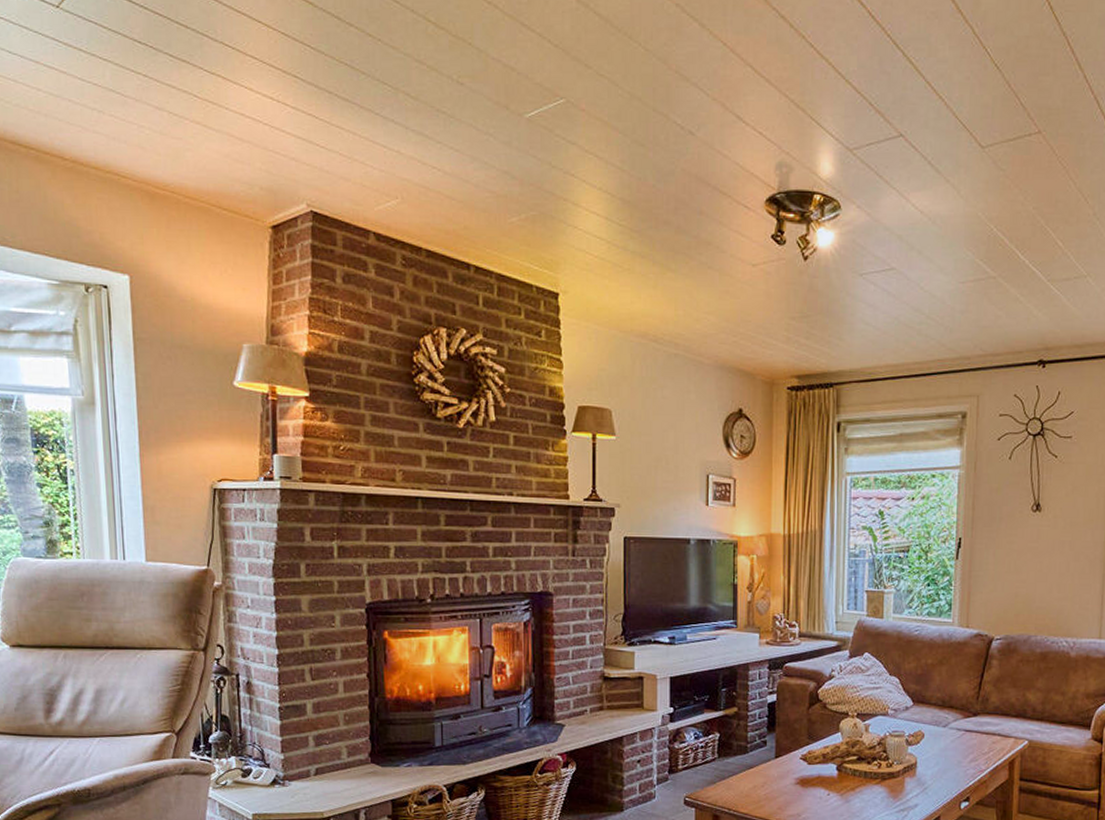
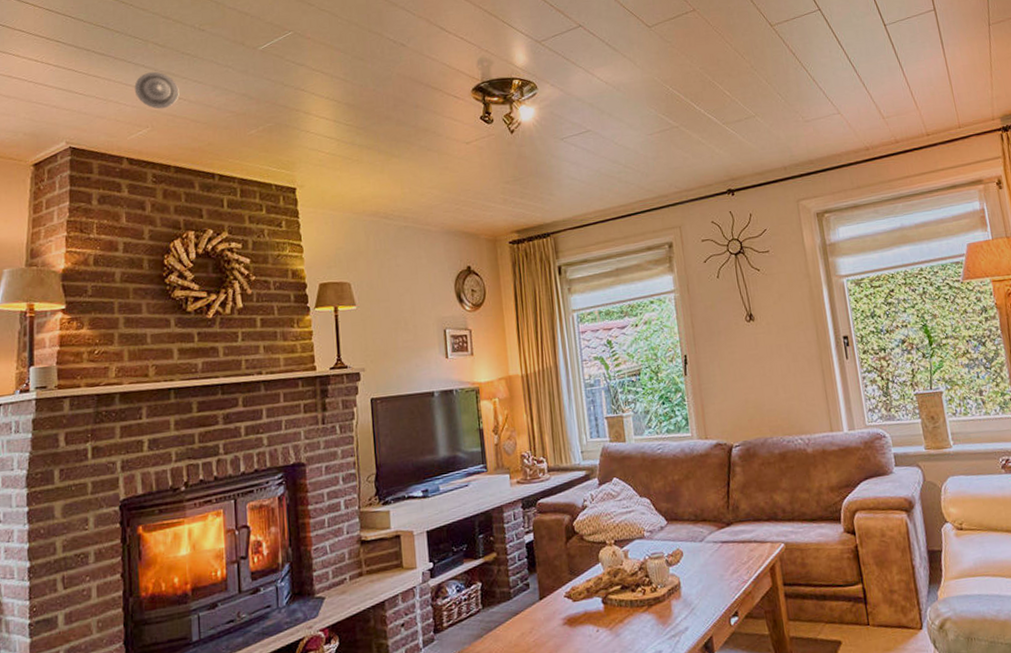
smoke detector: none [382,129,433,178] -> present [134,71,179,109]

